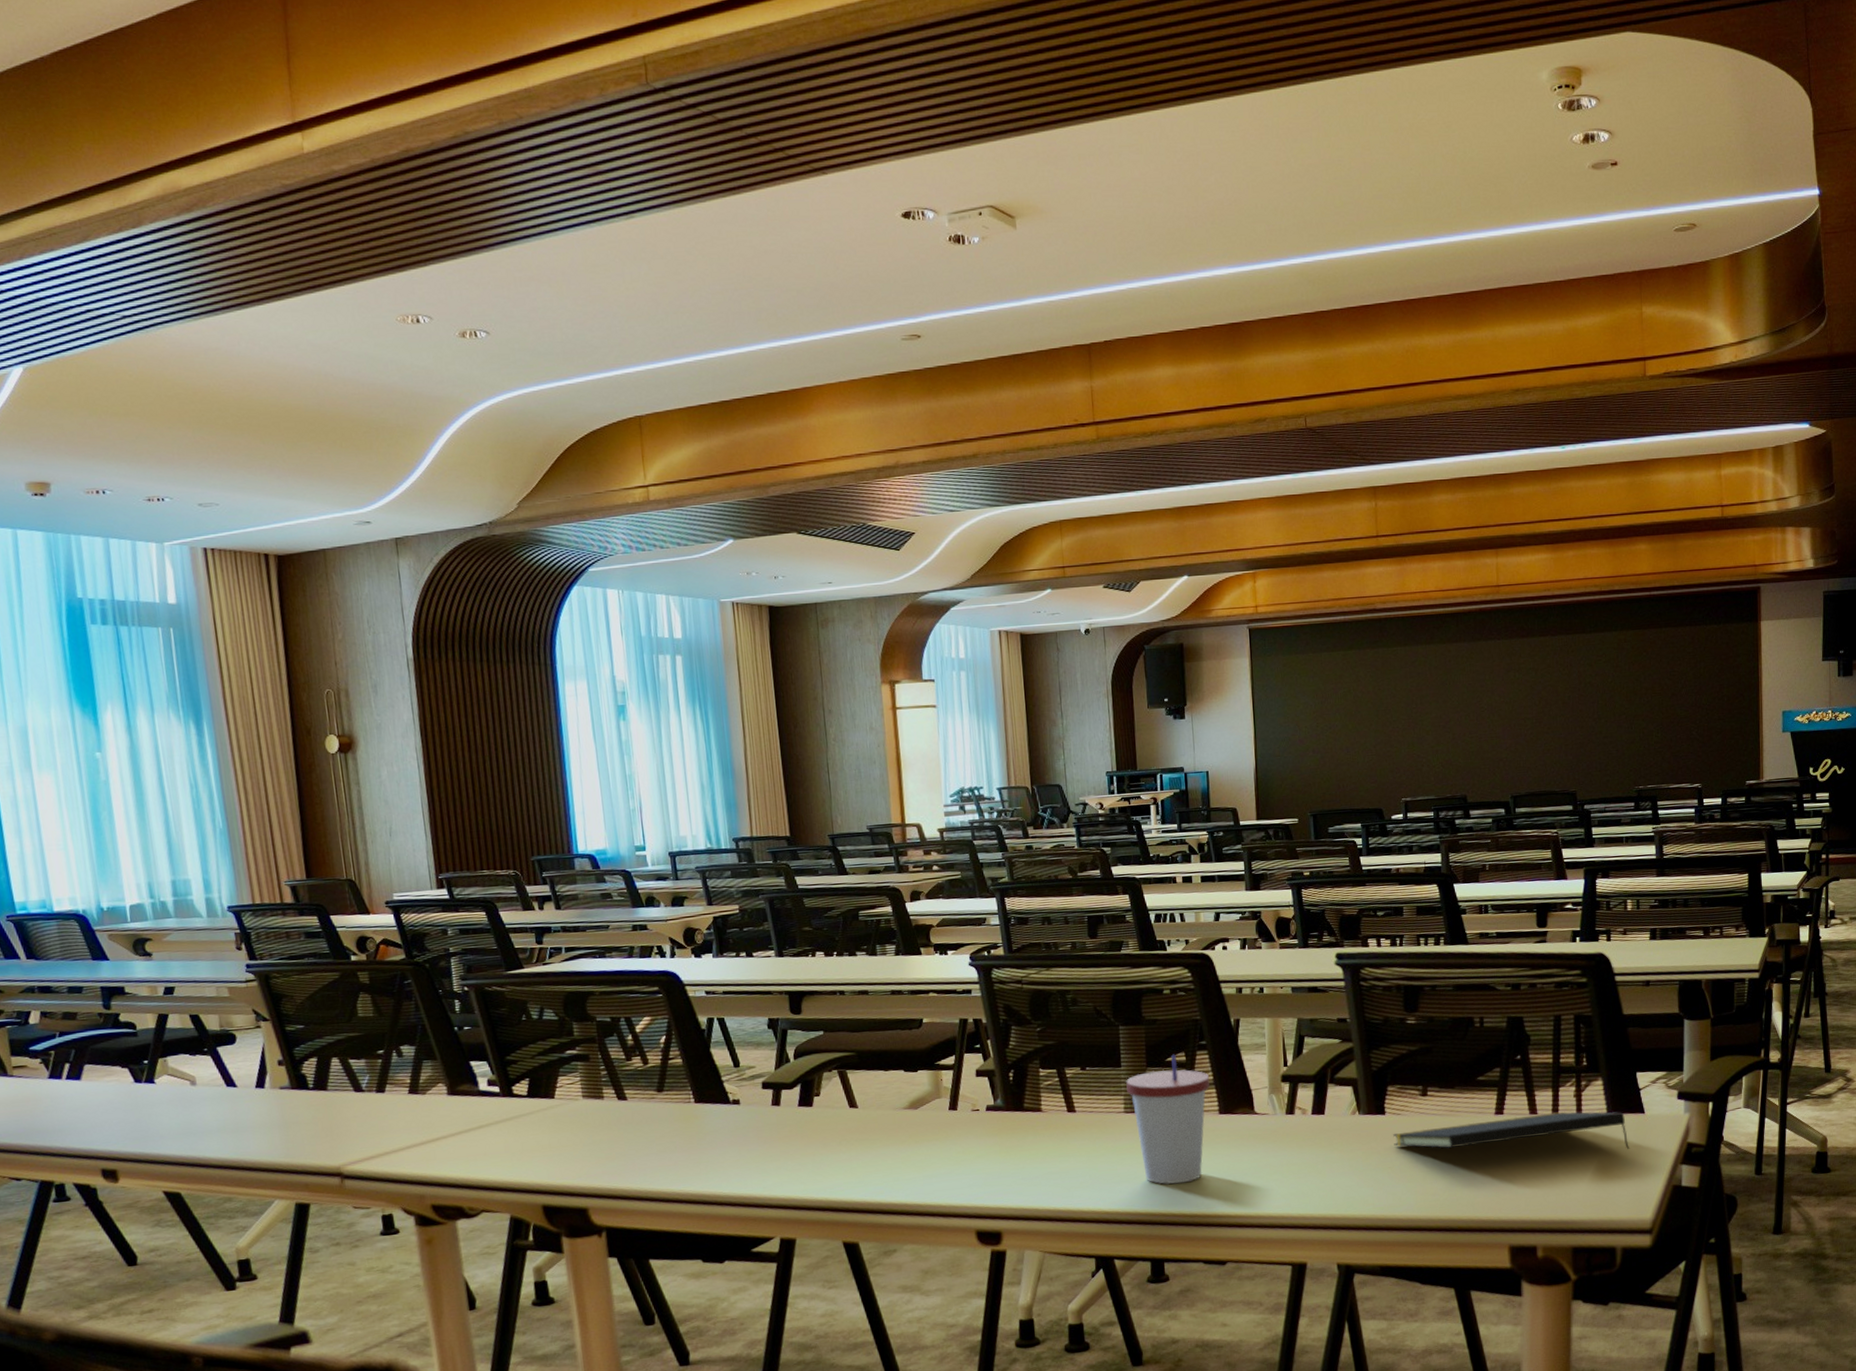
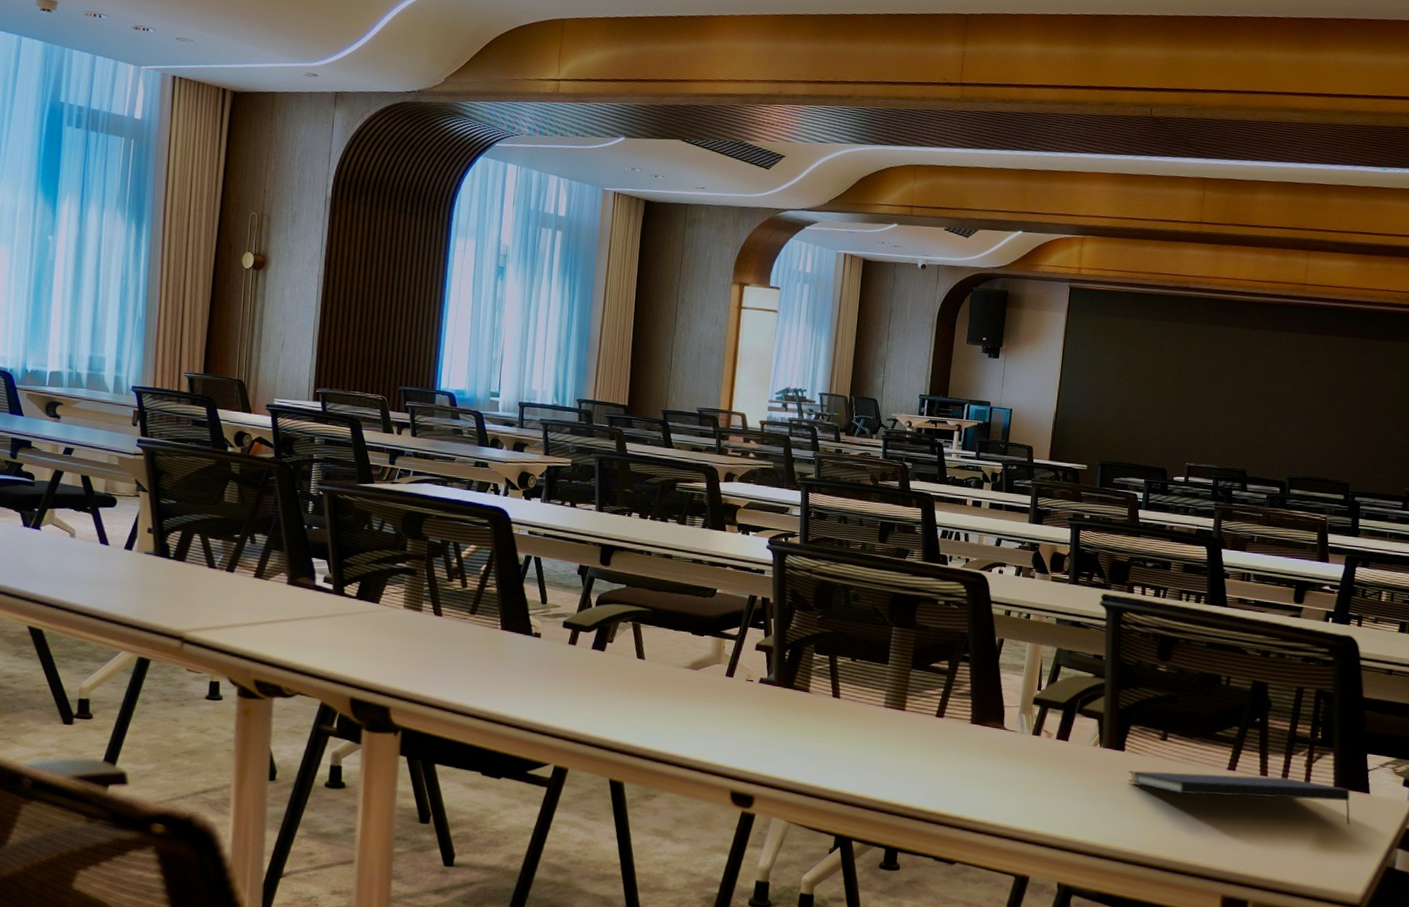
cup: present [1126,1054,1210,1185] -> none [890,661,968,782]

